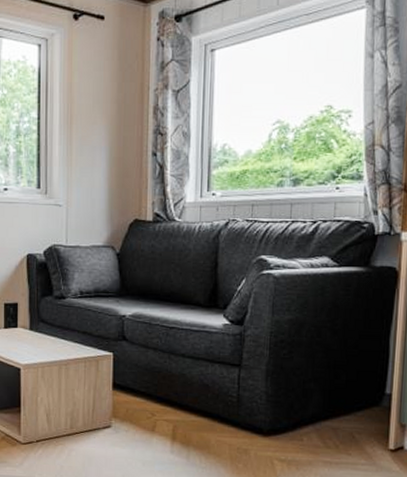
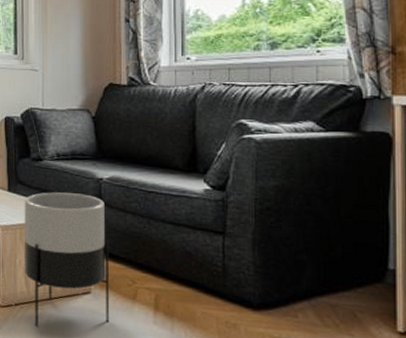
planter: none [45,330,130,462] -> present [24,192,110,327]

